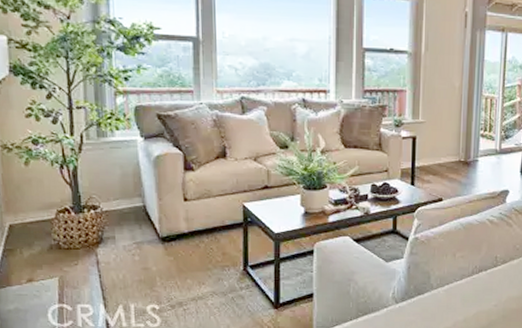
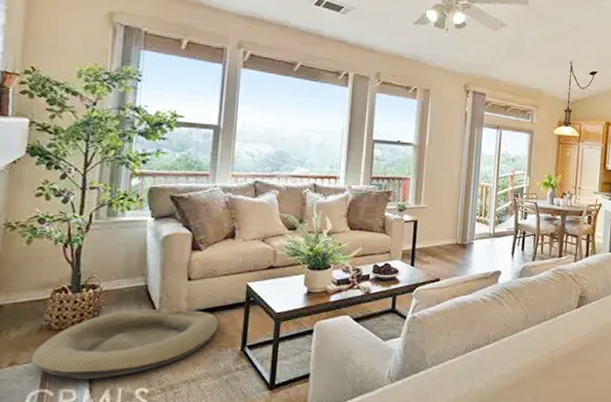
dog bed: none [46,229,219,296] -> present [31,309,219,380]

